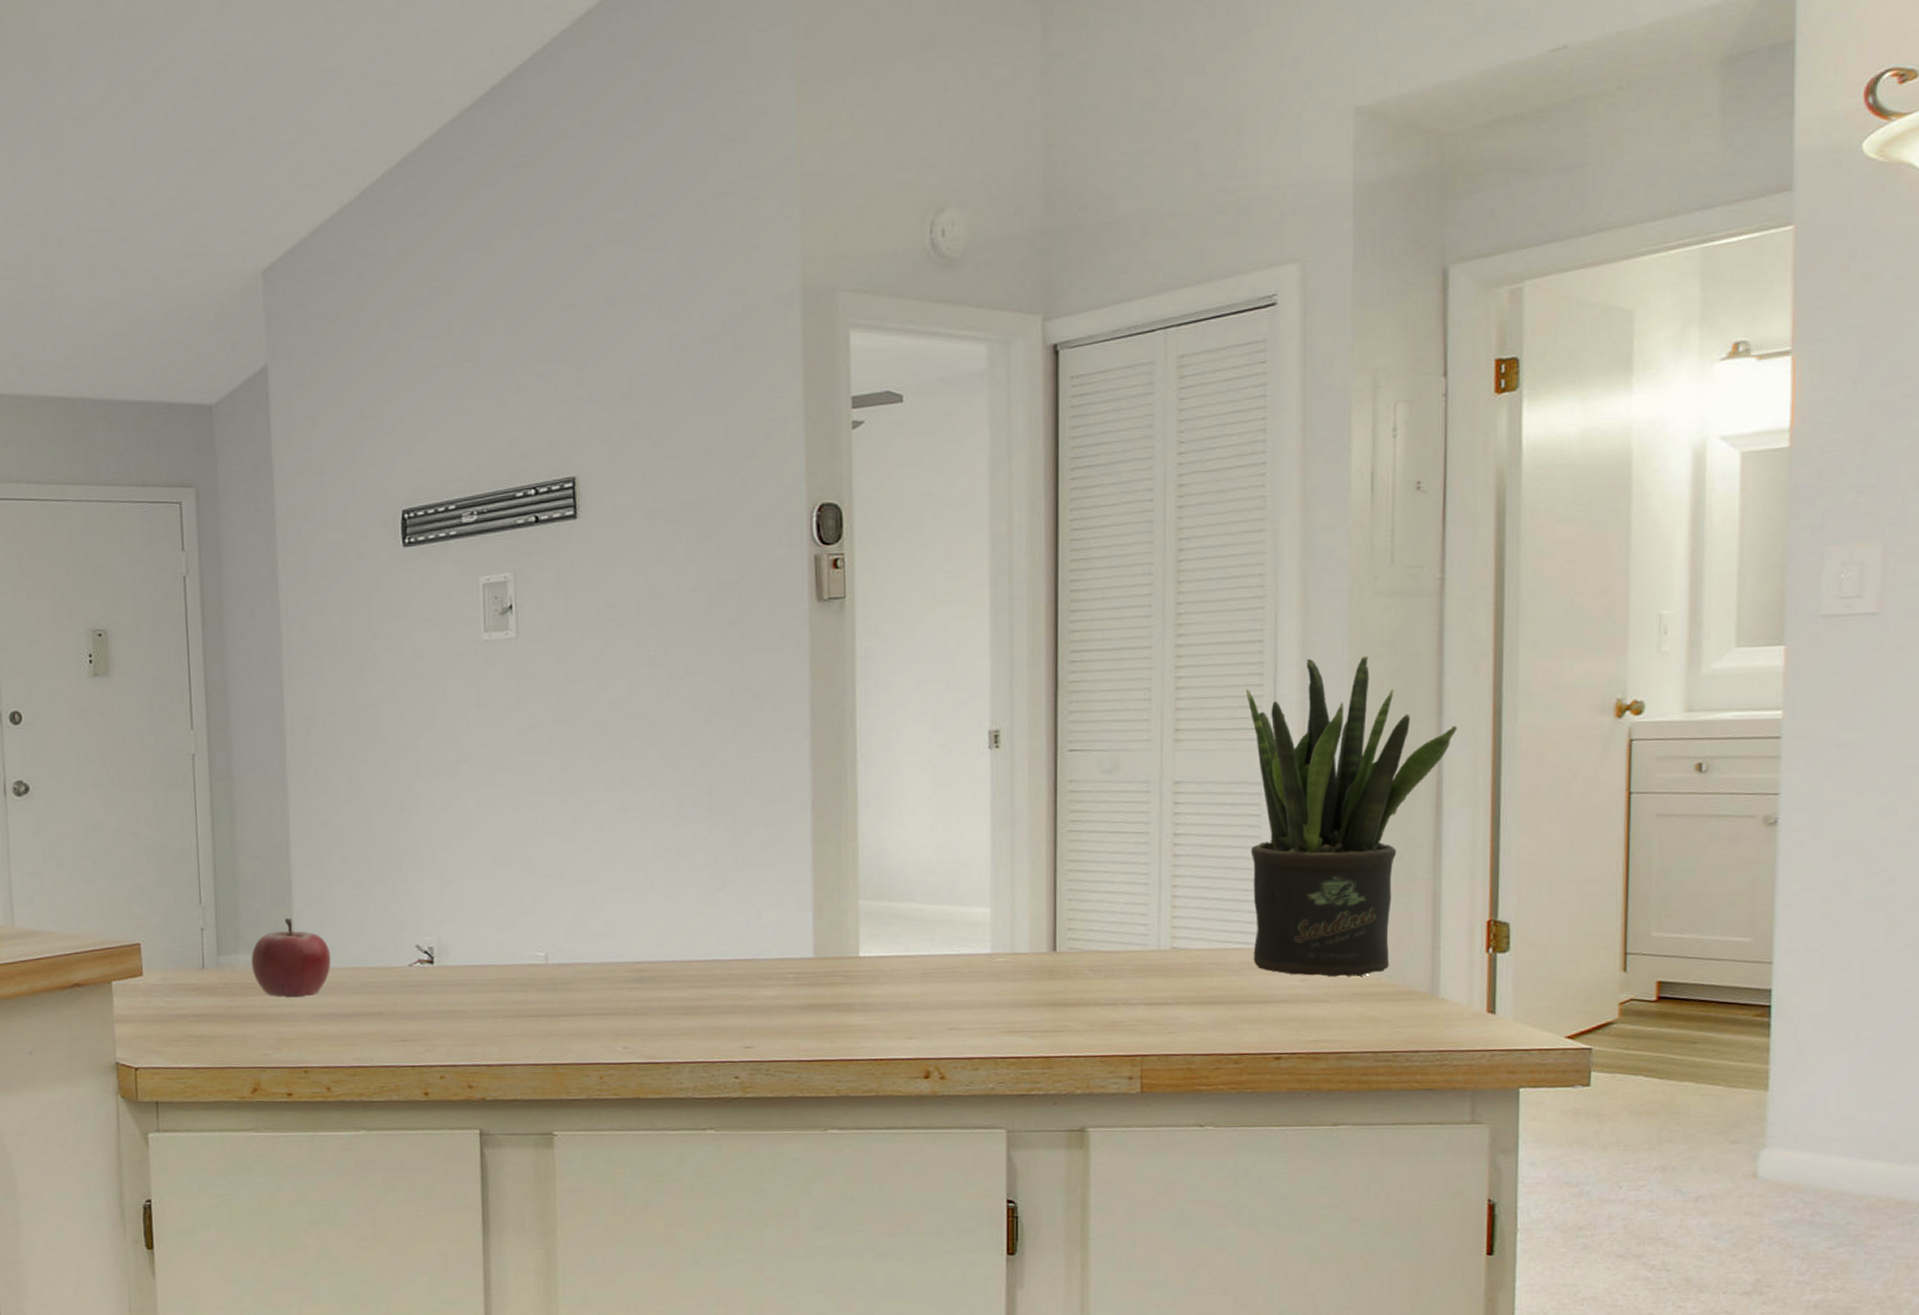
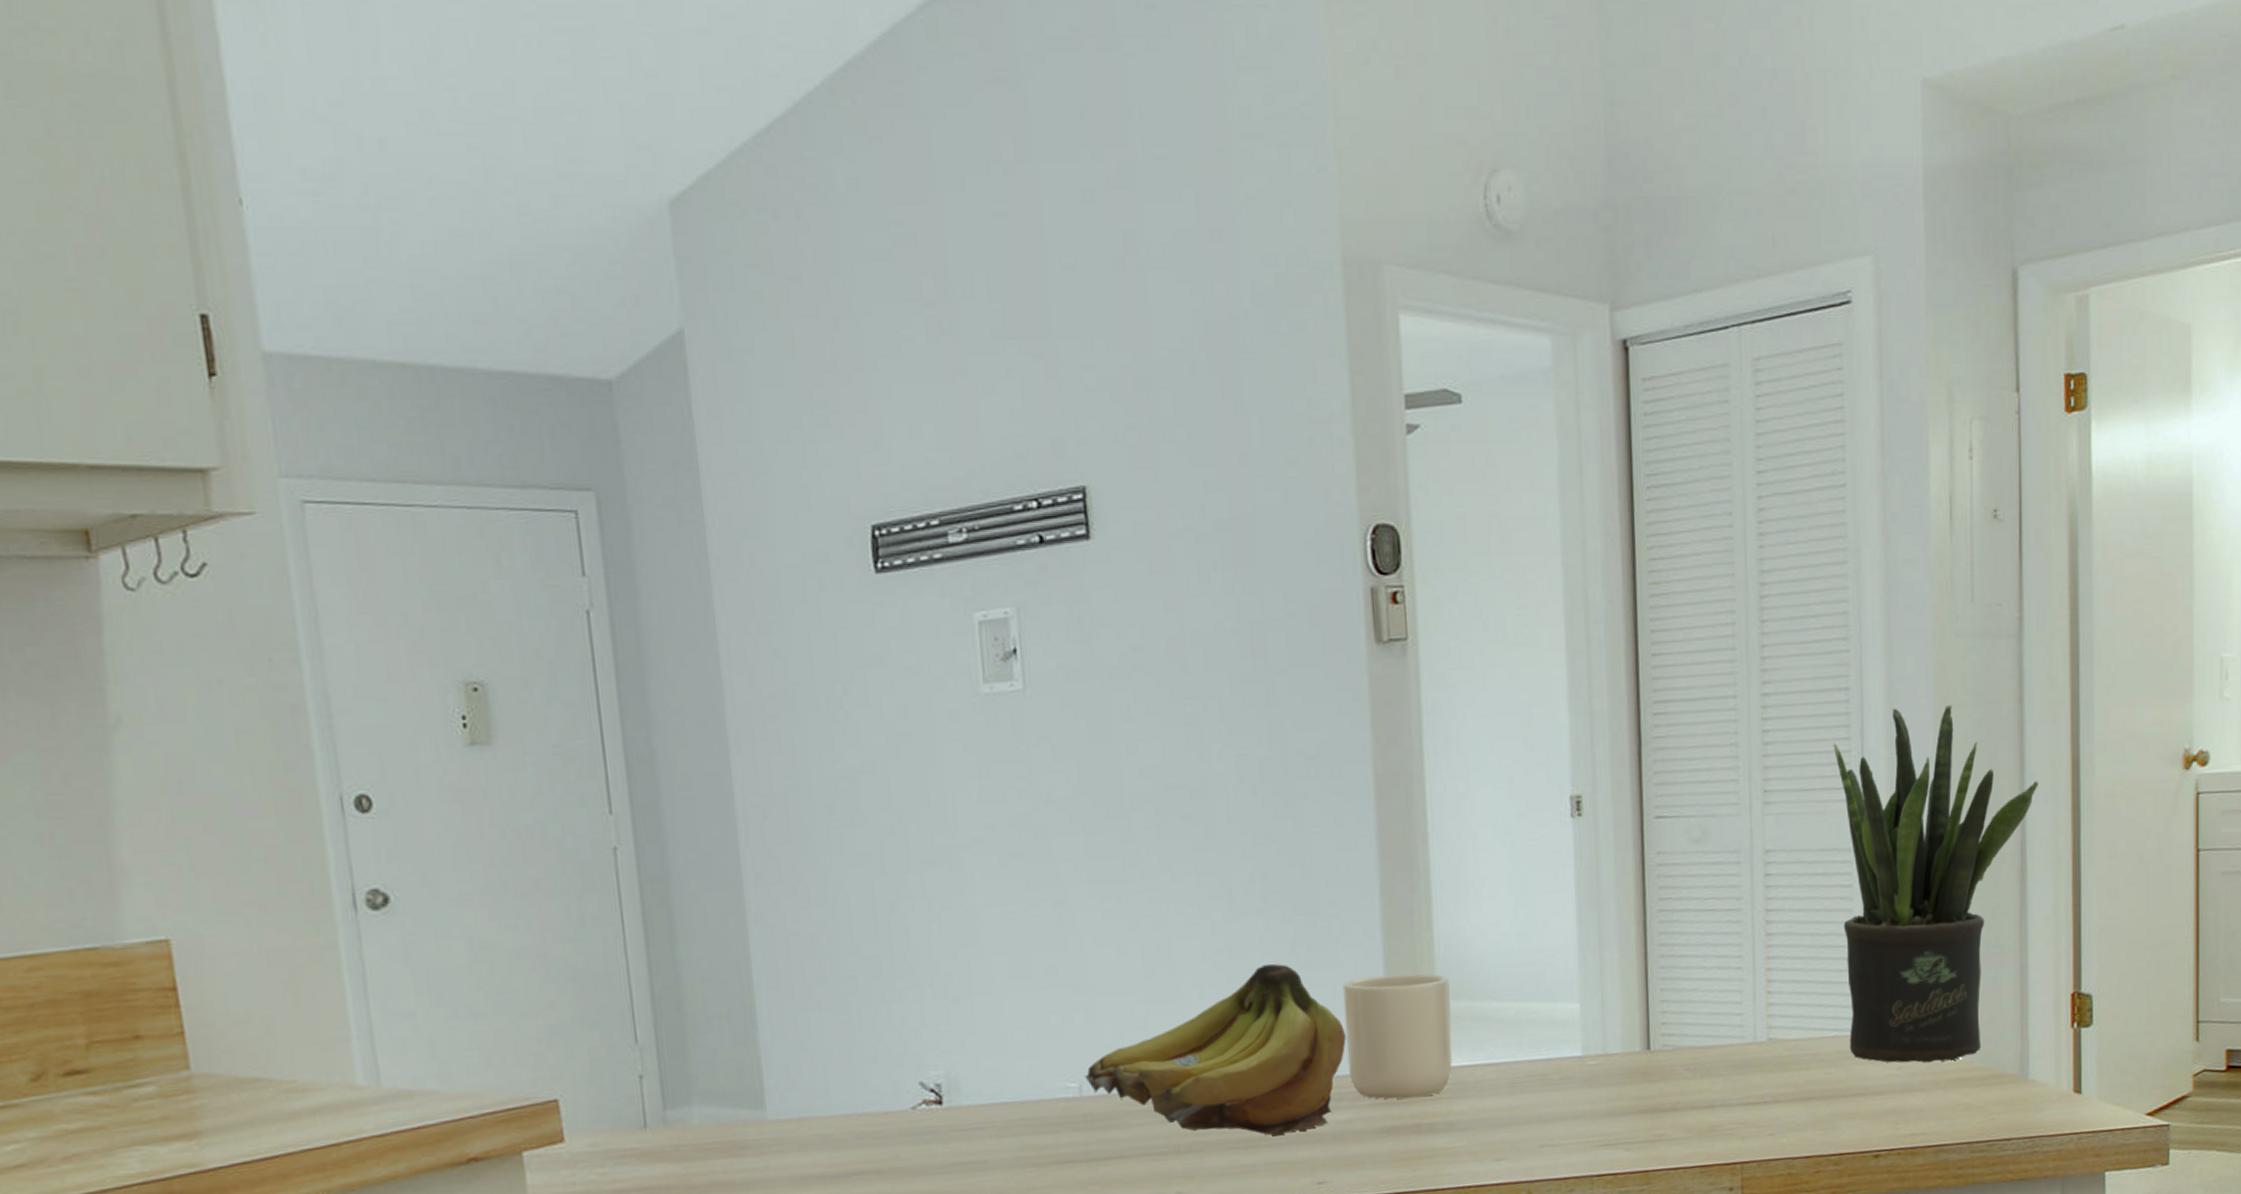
fruit: present [251,918,331,997] -> none [708,1056,813,1158]
fruit: none [550,863,776,1006] -> present [1085,963,1346,1136]
mug: none [775,876,871,981] -> present [1343,973,1452,1100]

